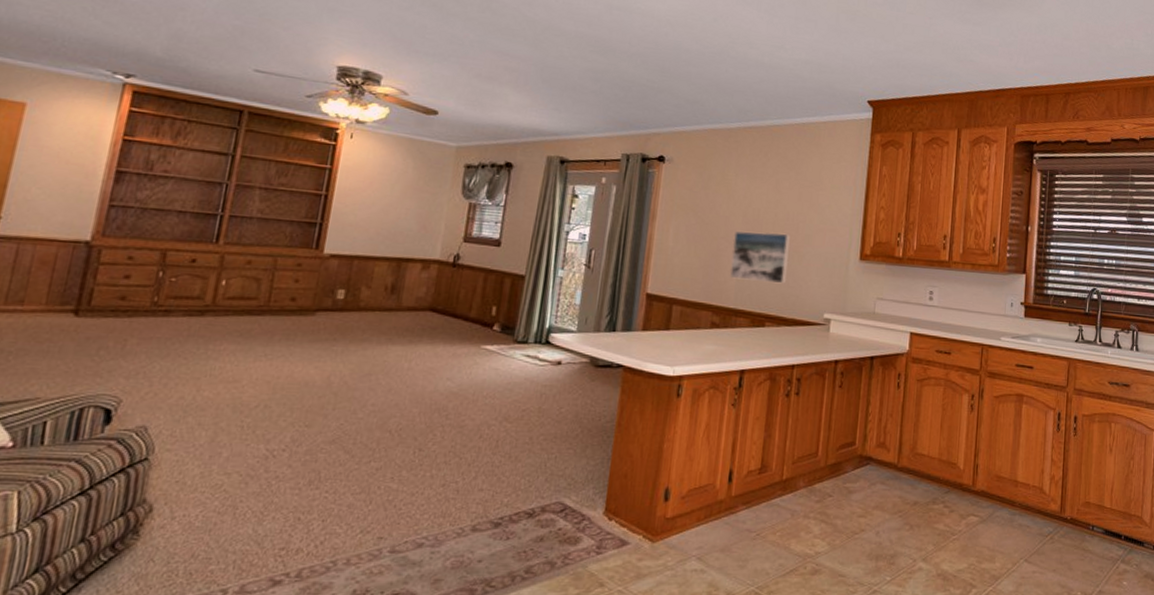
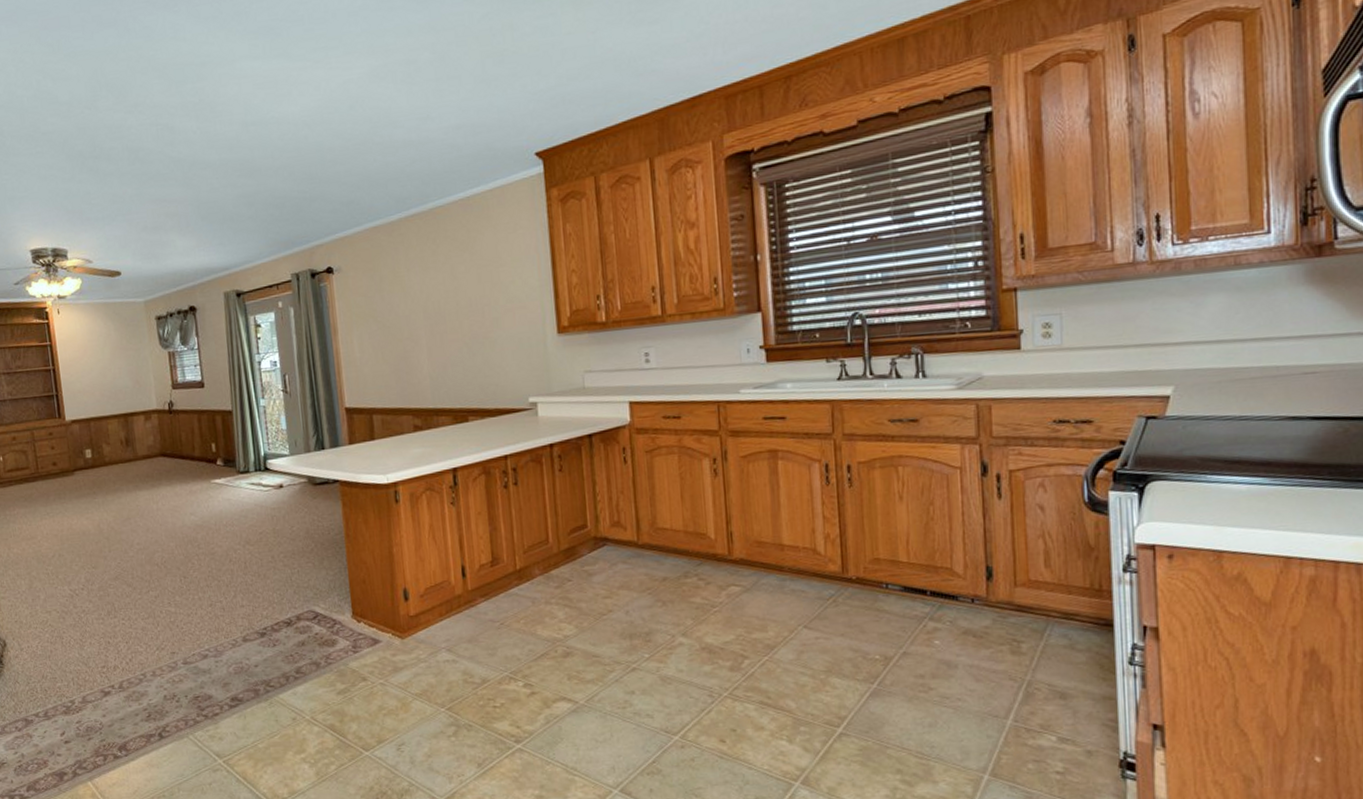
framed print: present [729,231,791,284] -> none [417,321,483,379]

